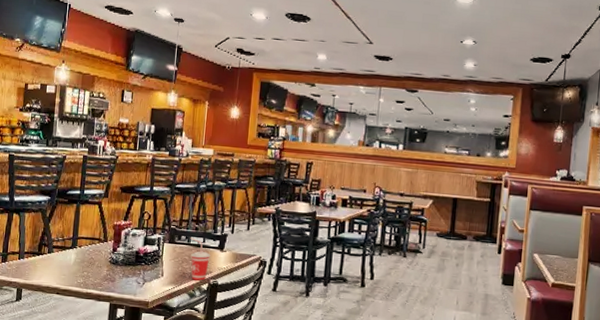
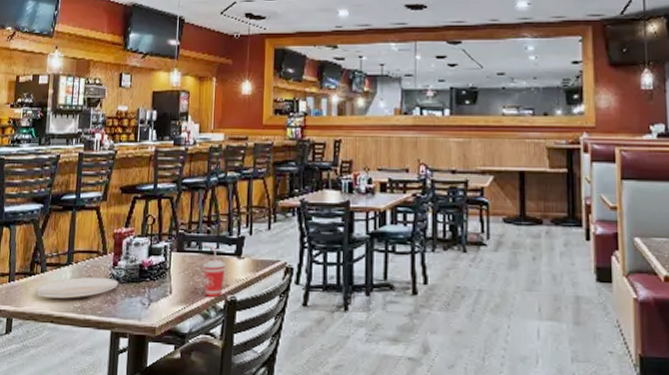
plate: none [42,259,118,276] -> present [34,276,119,299]

